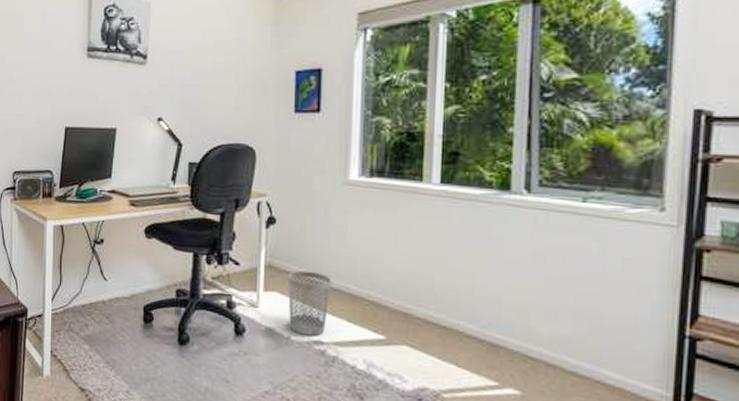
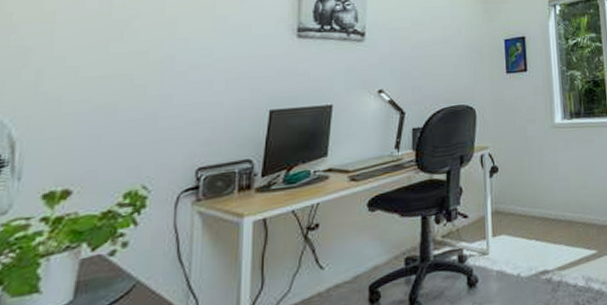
wastebasket: present [287,270,332,336] -> none [512,208,550,269]

